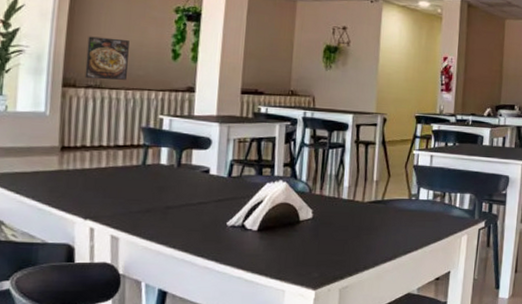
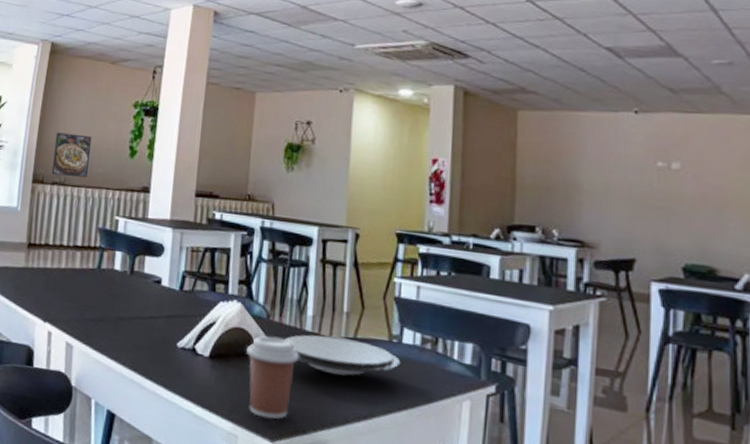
coffee cup: none [292,206,337,273] -> present [246,336,299,420]
plate: none [324,201,418,231] -> present [284,334,401,376]

